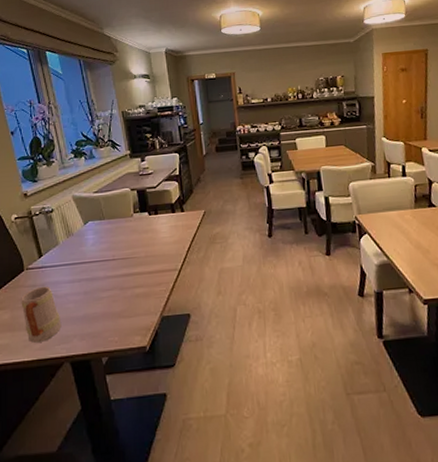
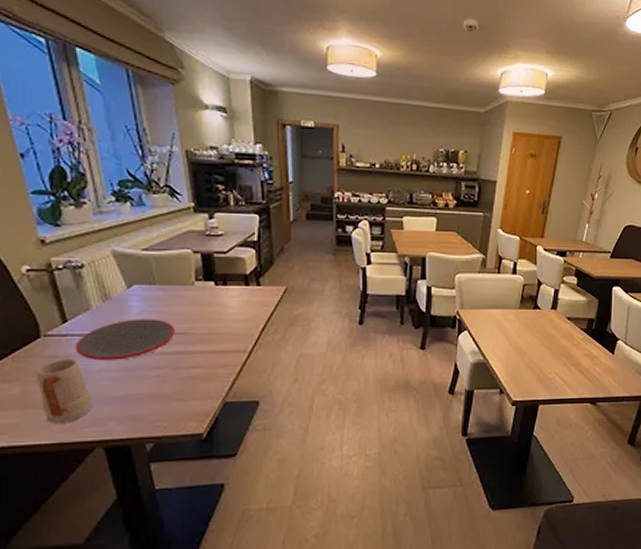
plate: none [48,248,120,287] -> present [75,319,175,361]

